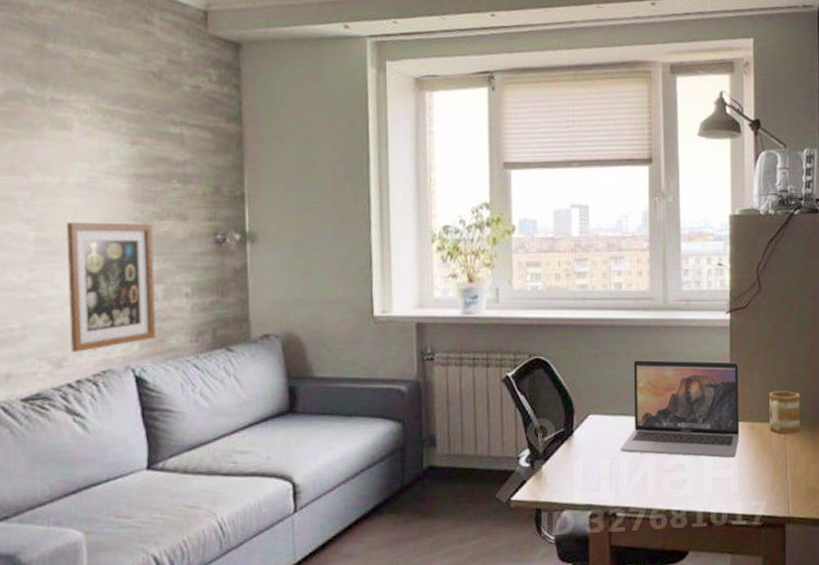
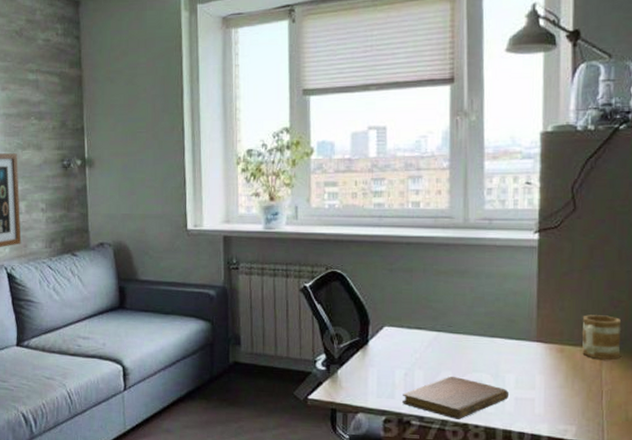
notebook: none [608,461,707,507] -> present [402,376,509,419]
laptop: present [621,360,740,459] -> none [416,277,548,380]

